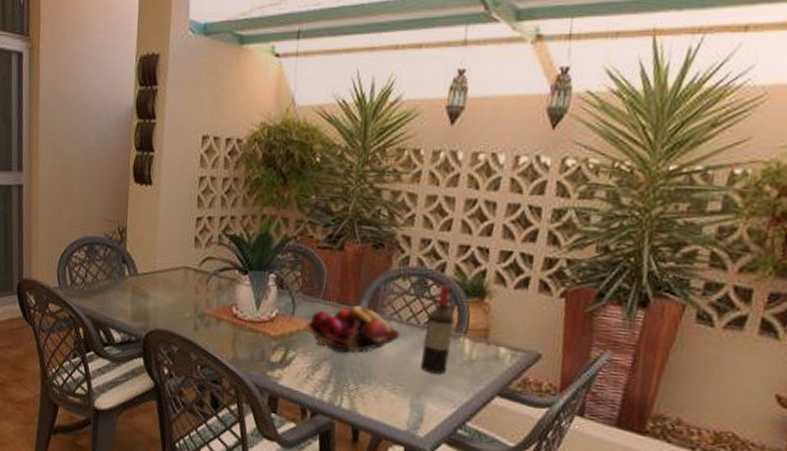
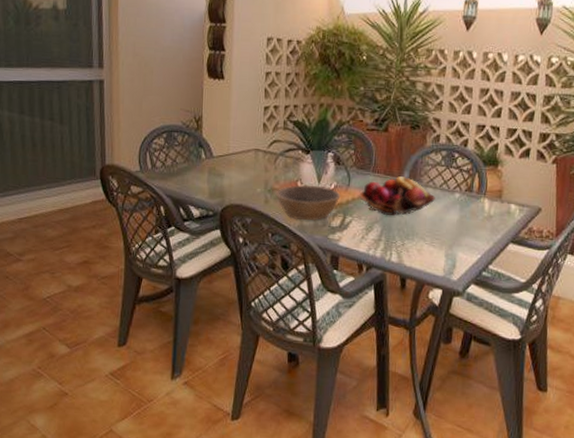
bowl: none [206,310,283,355] -> present [275,184,341,221]
wine bottle: present [421,285,455,374] -> none [452,157,476,228]

